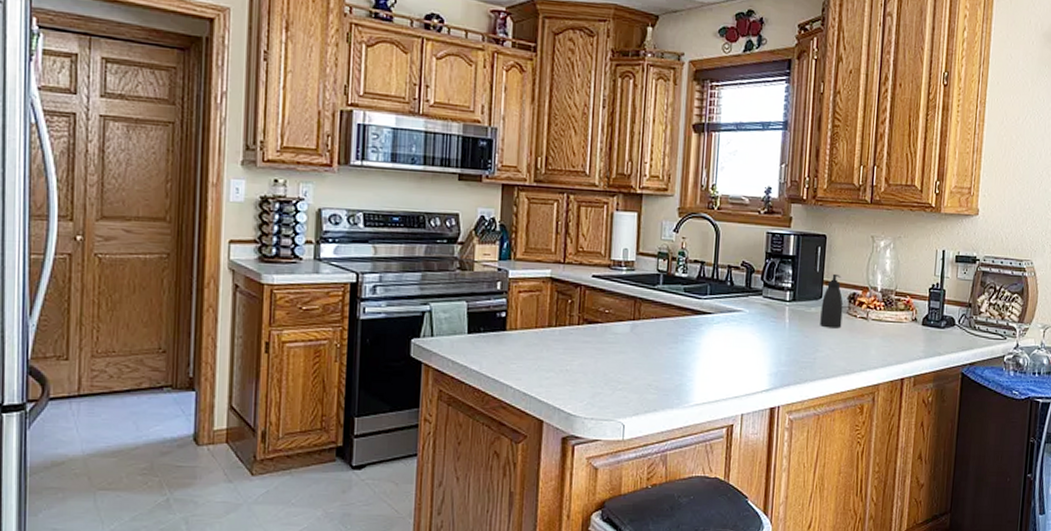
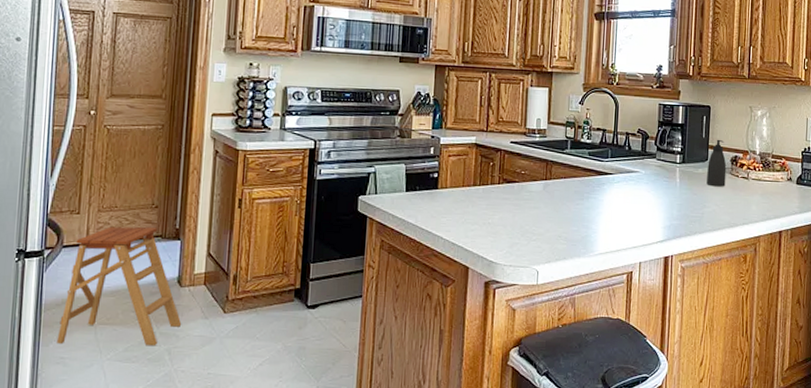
step ladder: none [48,375,201,514] -> present [57,226,182,345]

